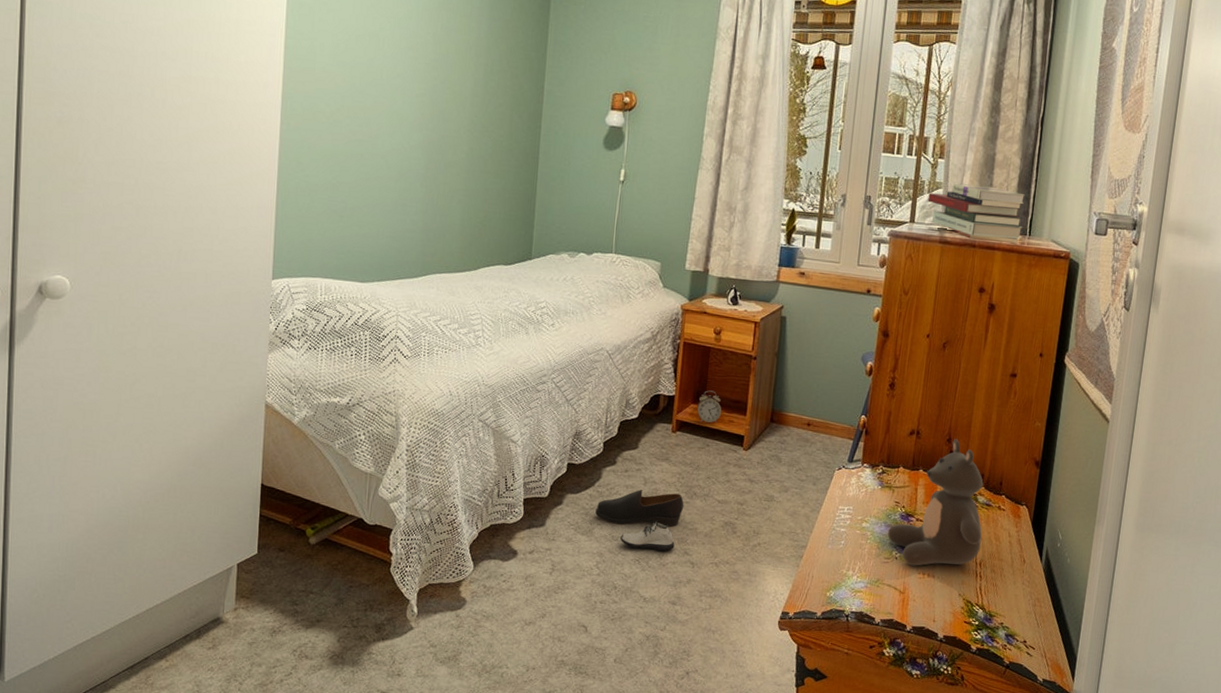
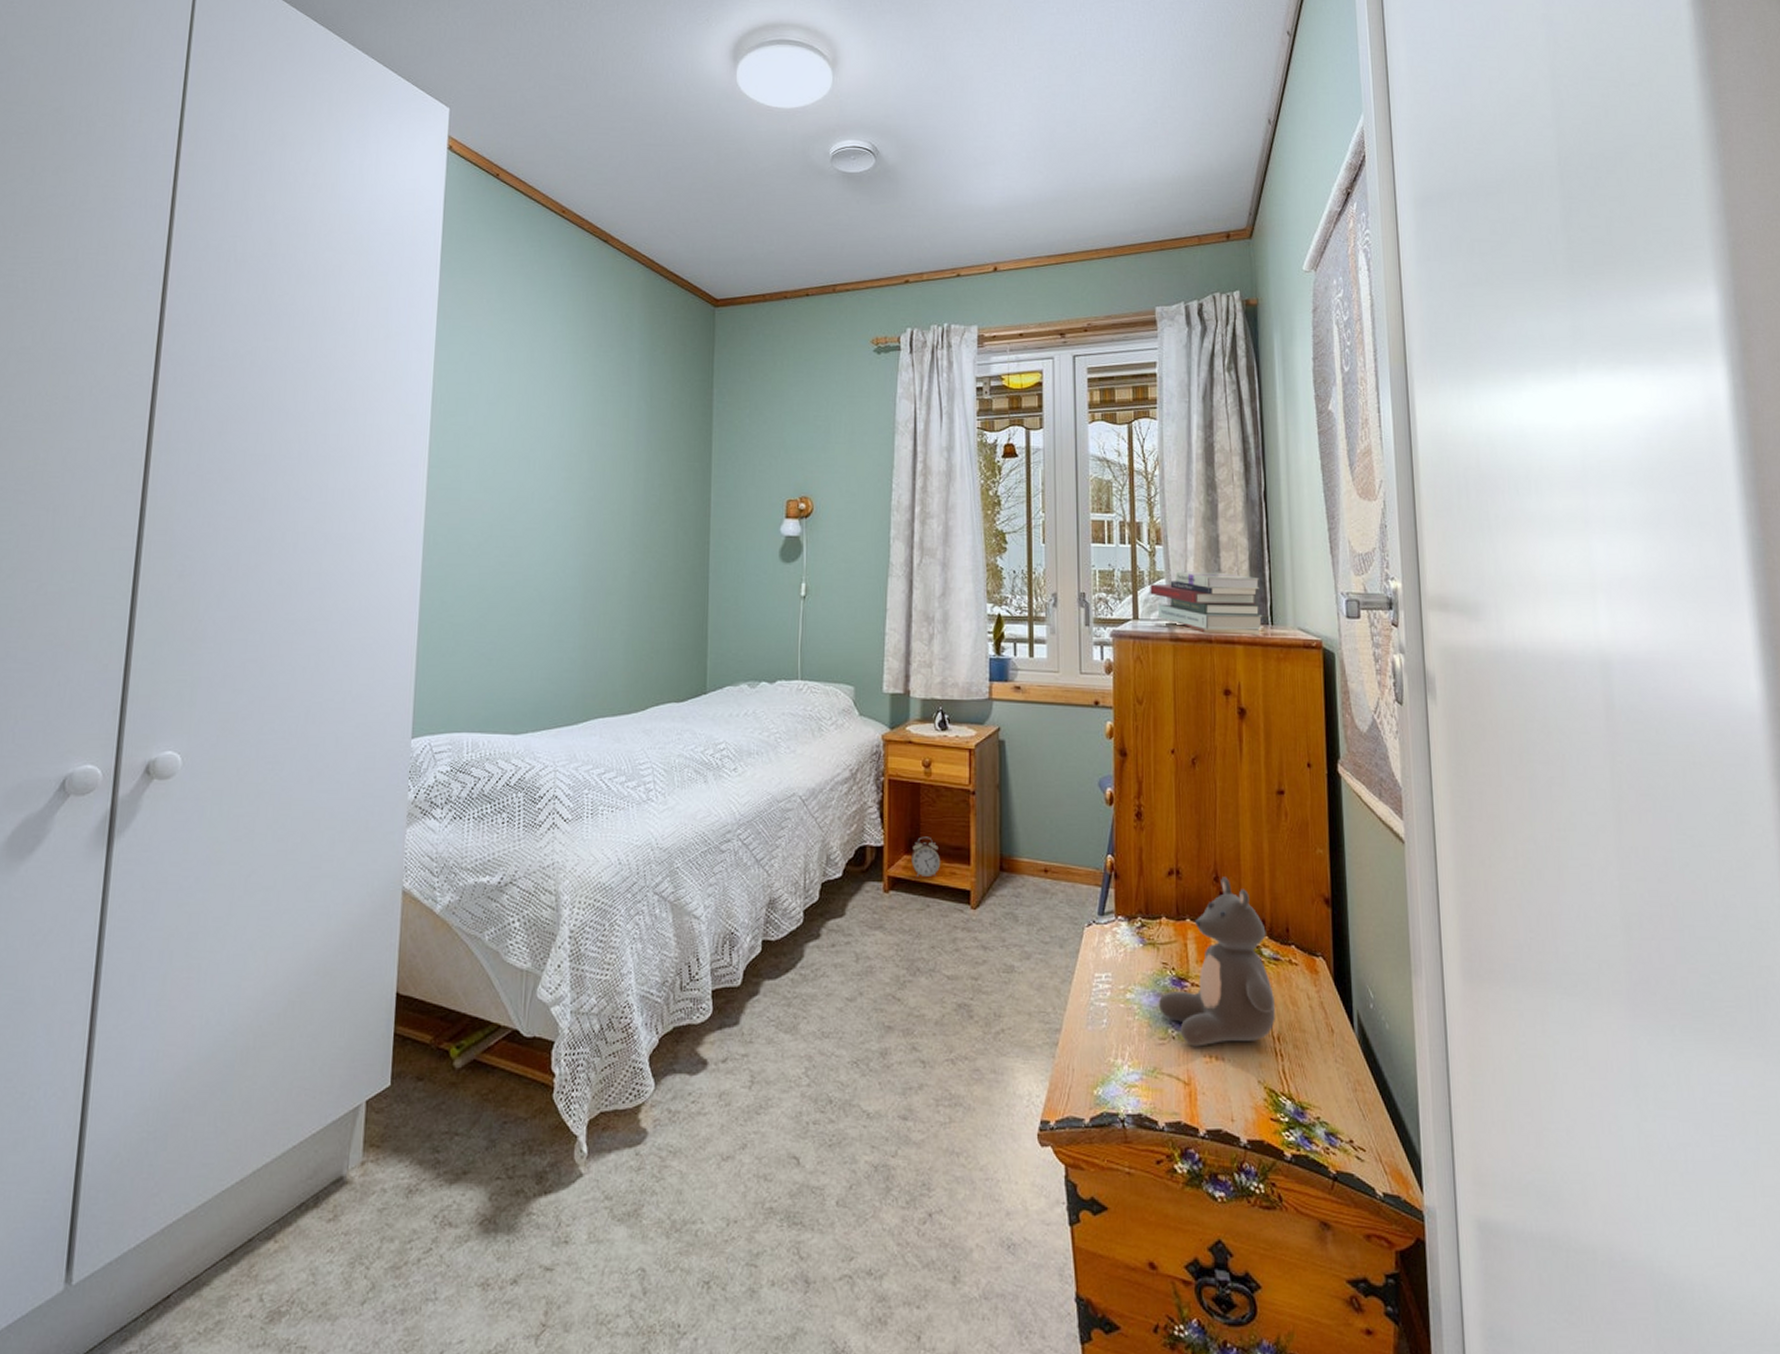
shoe: present [595,490,684,527] -> none [800,969,905,1016]
shoe: present [620,520,675,552] -> none [832,1007,899,1049]

